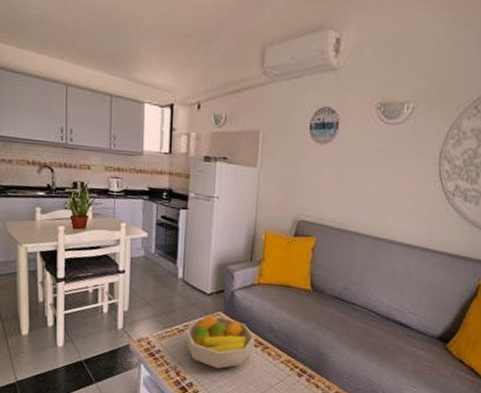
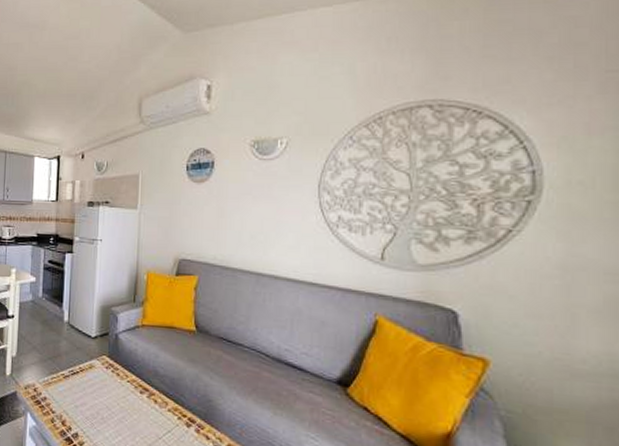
fruit bowl: present [185,314,255,369] -> none [71,359,140,418]

